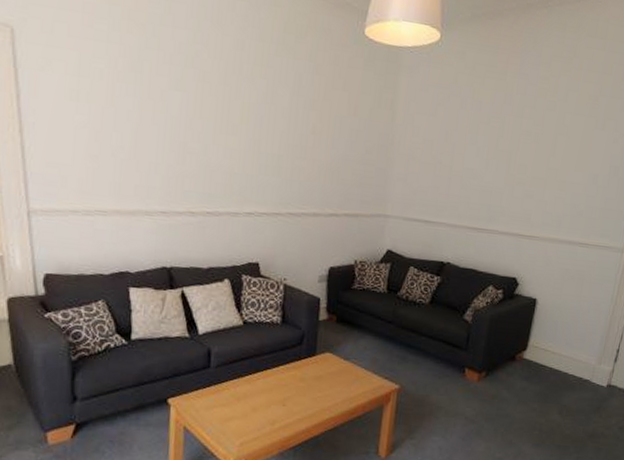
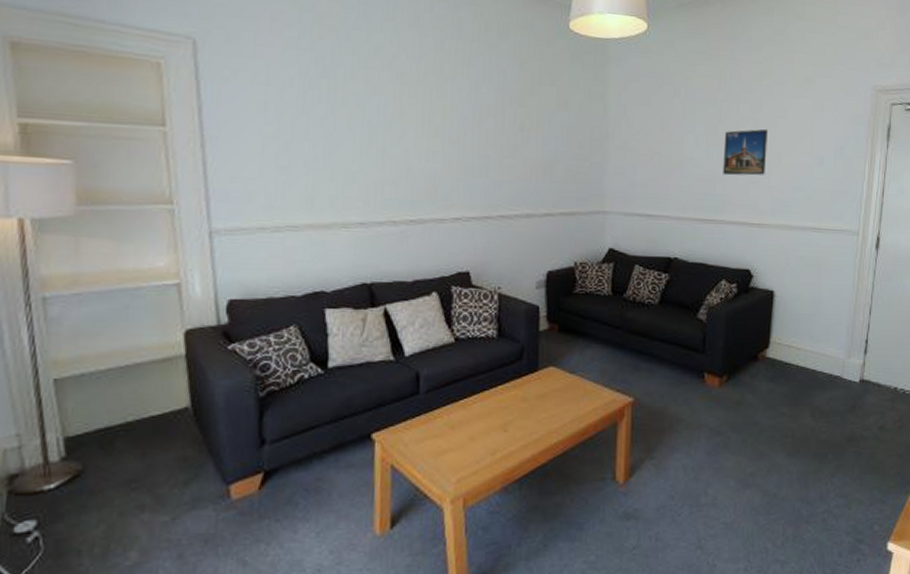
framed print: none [500,144,547,190] -> present [723,128,767,176]

